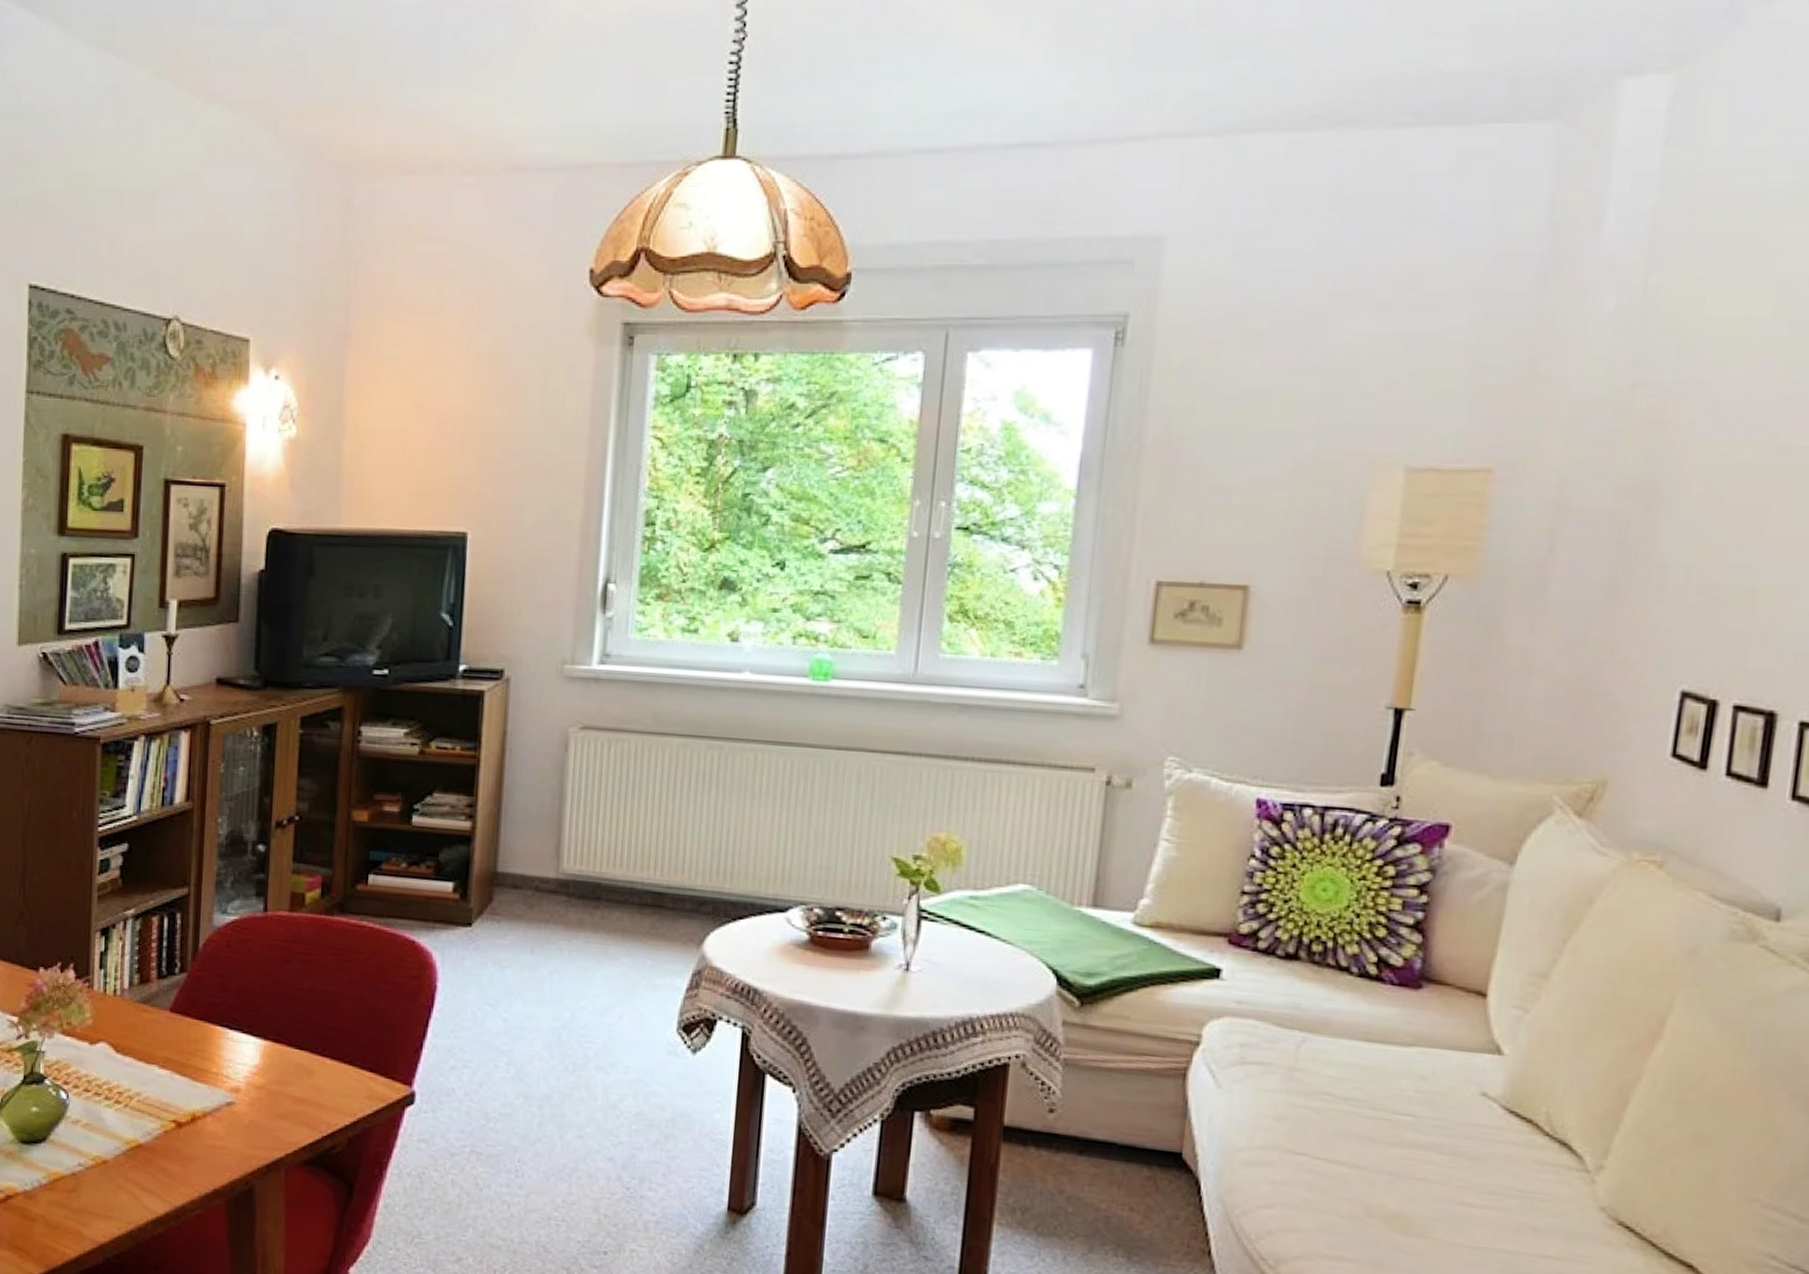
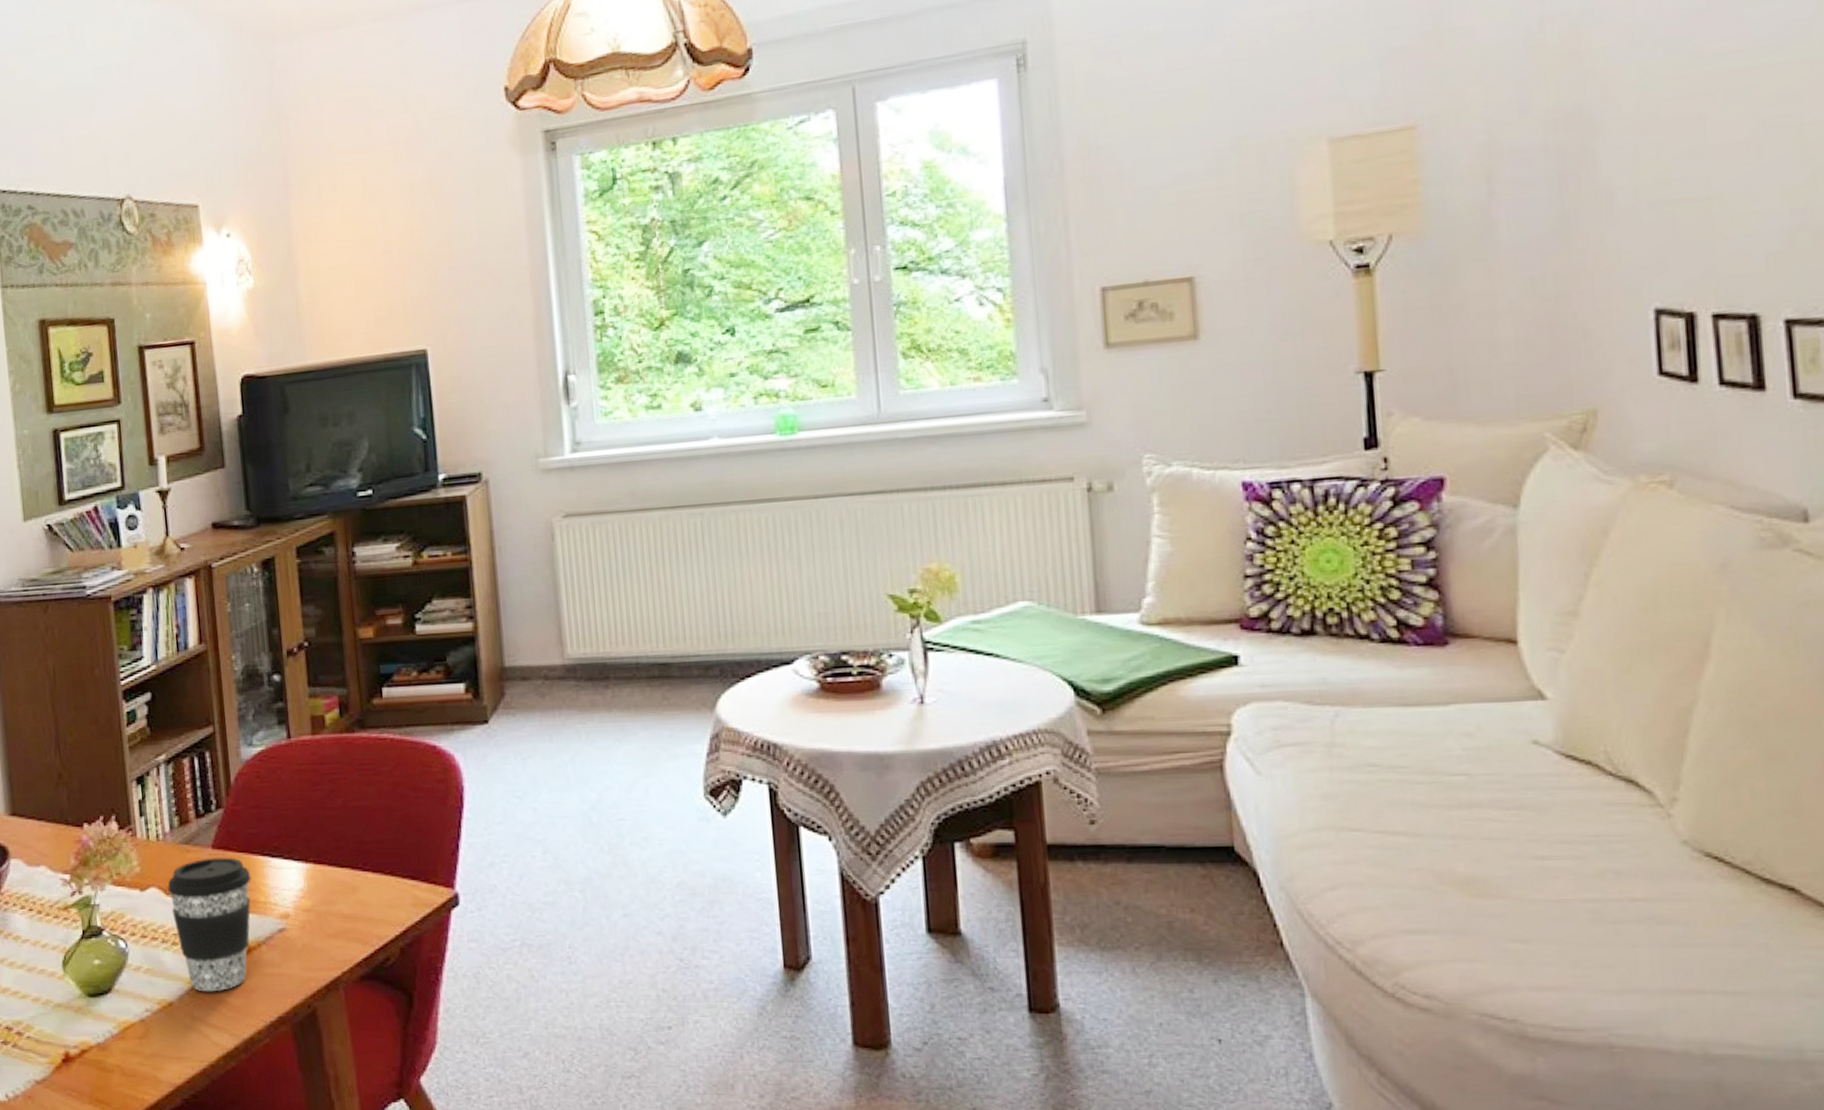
coffee cup: none [118,1020,206,1156] -> present [167,857,251,992]

